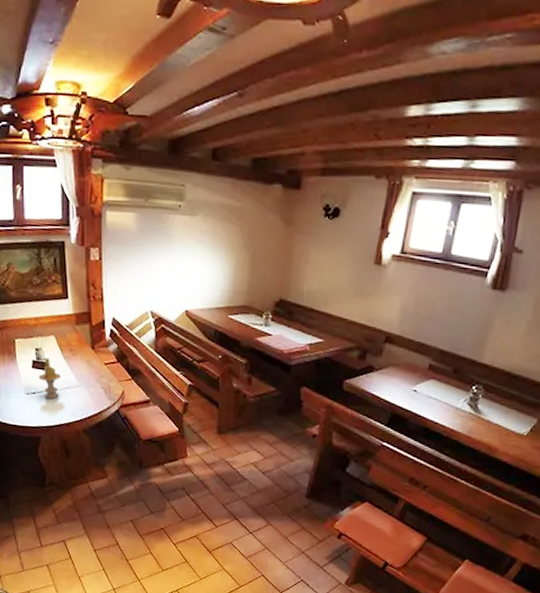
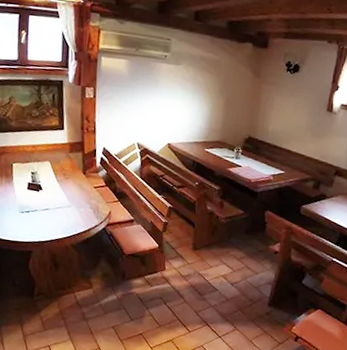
candle: present [38,358,62,399] -> none [33,181,55,218]

